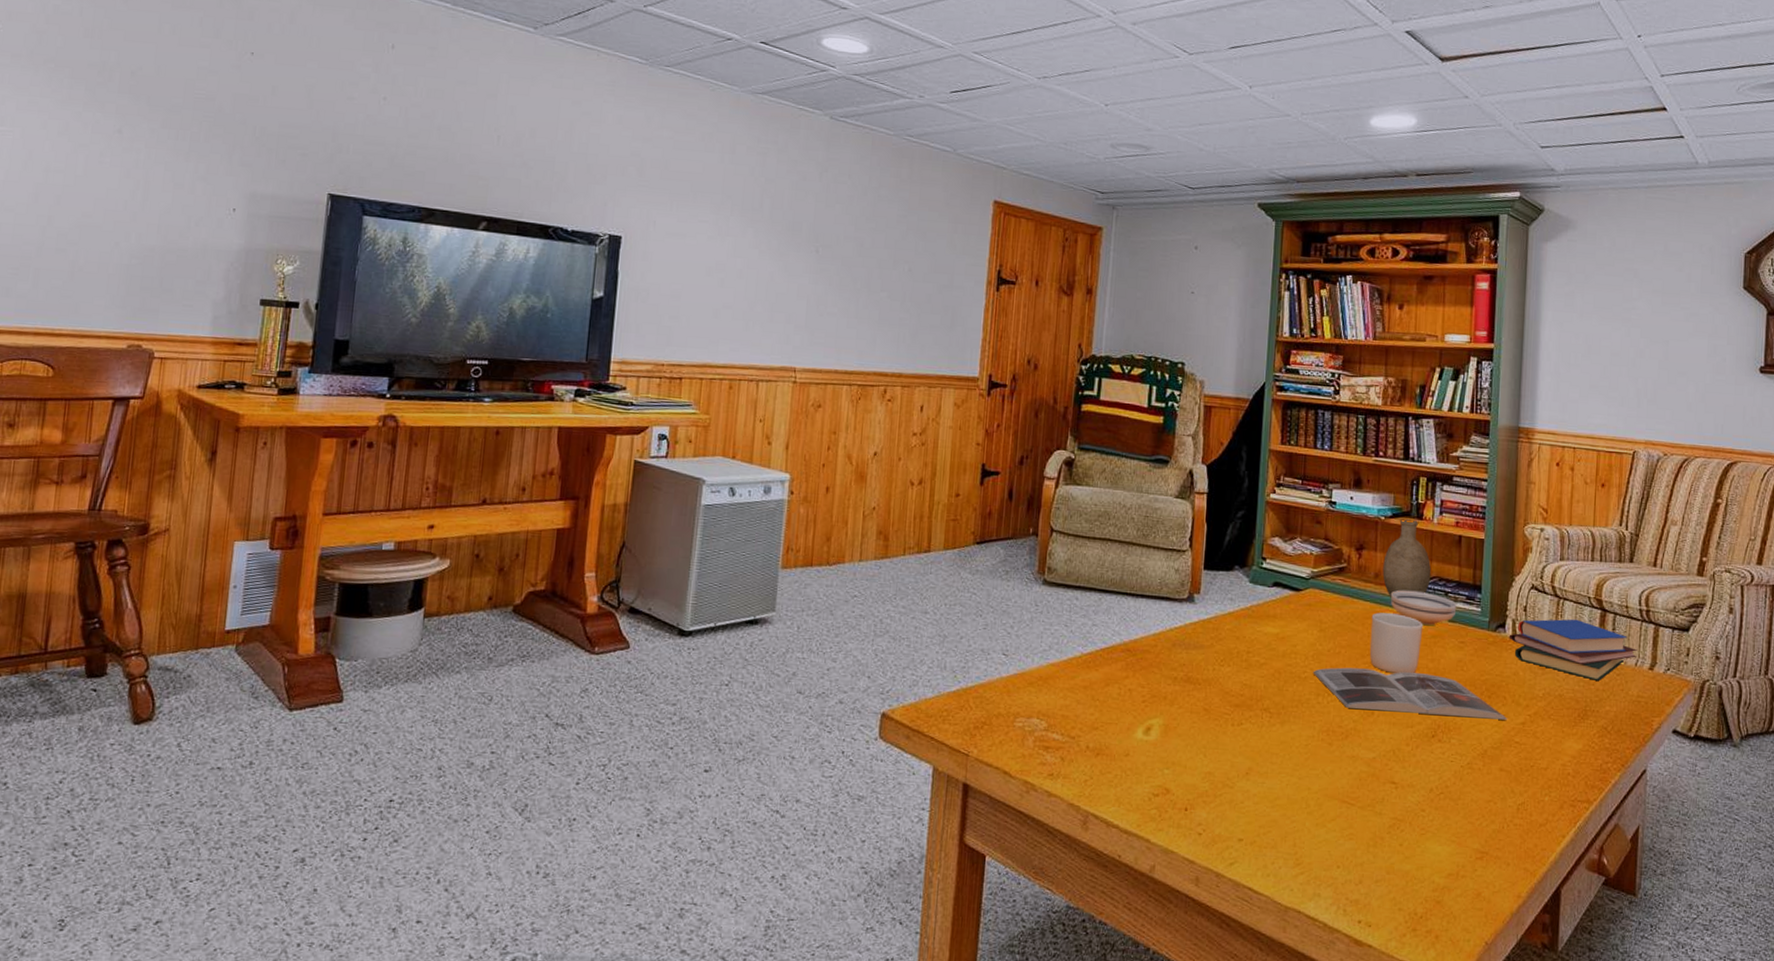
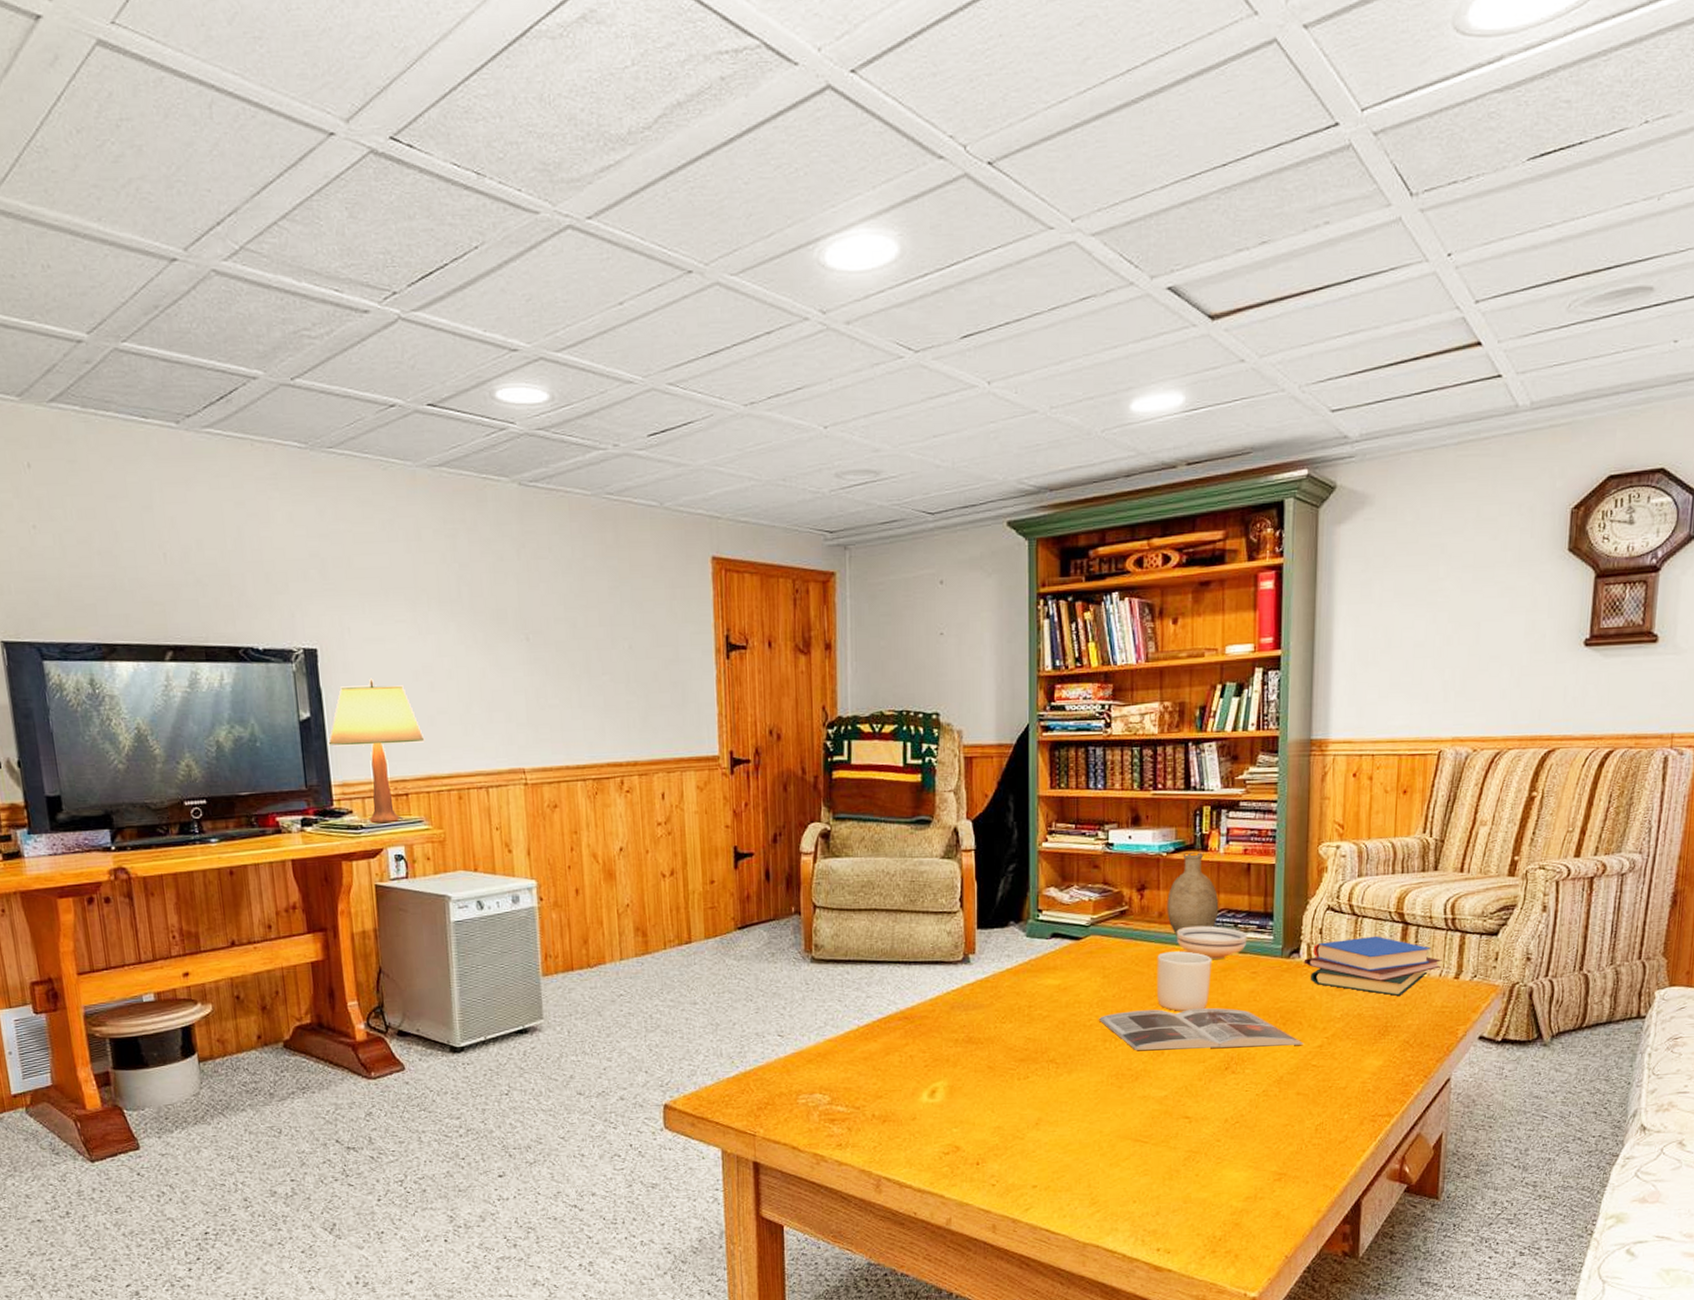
table lamp: none [616,269,707,403] -> present [329,679,425,823]

